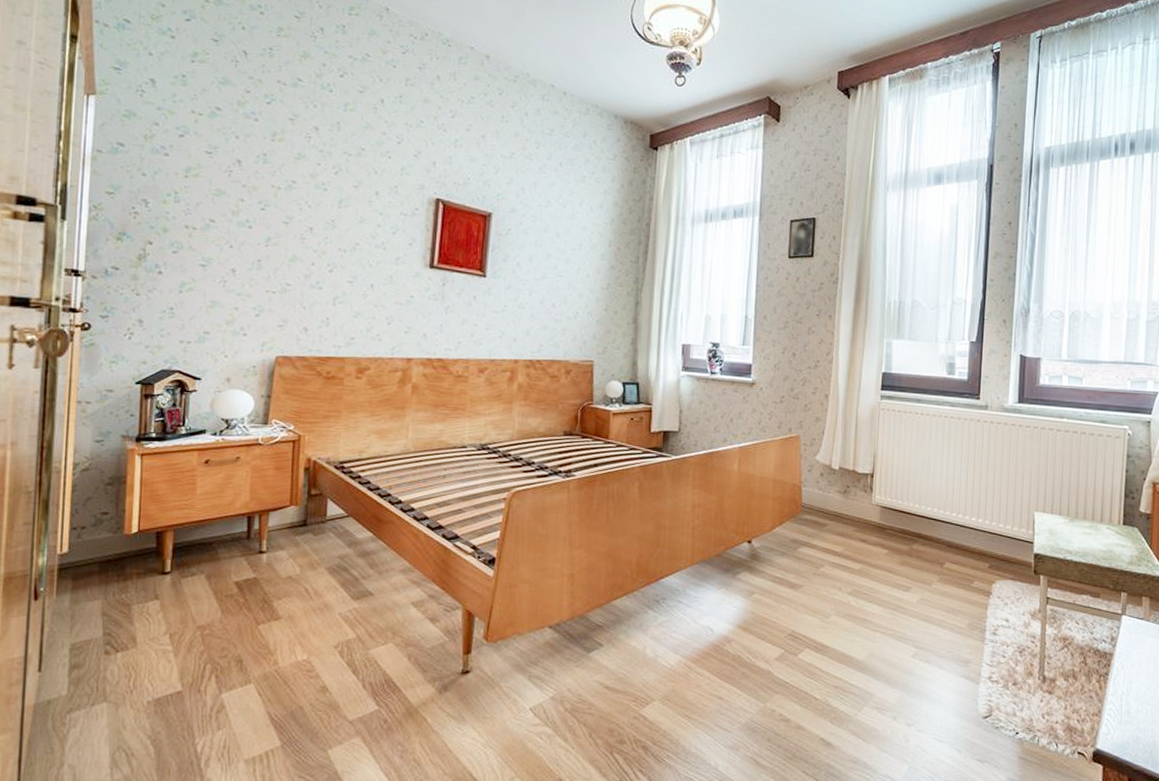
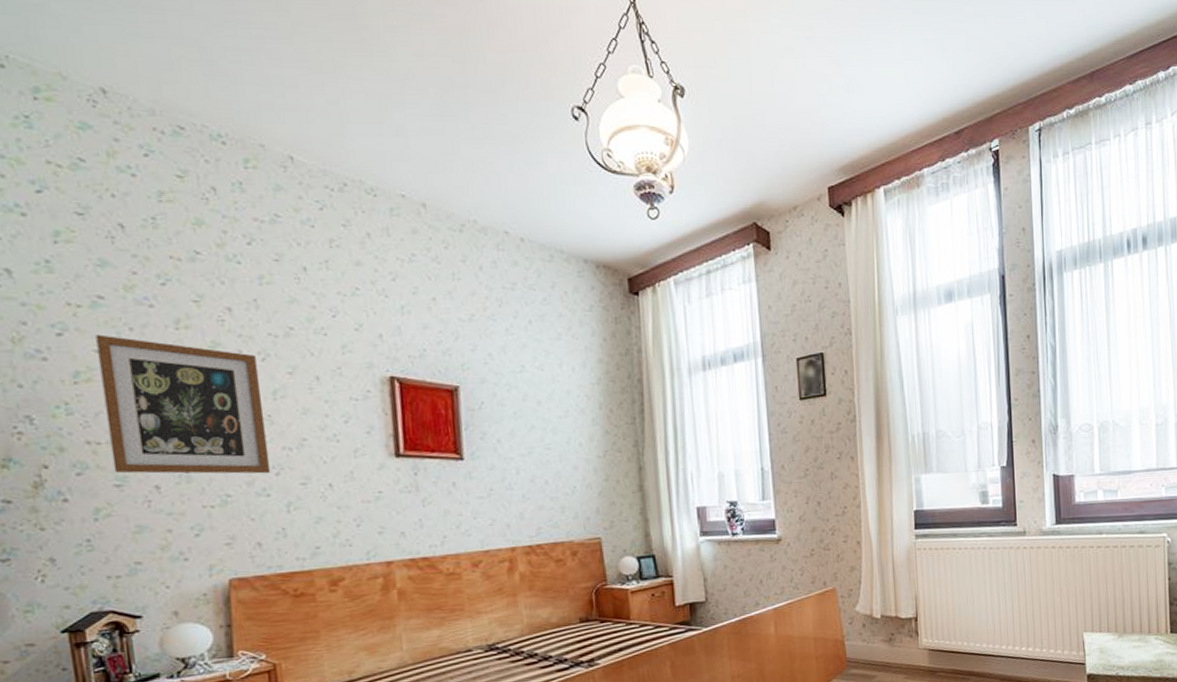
wall art: none [202,139,331,270] -> present [95,334,271,474]

